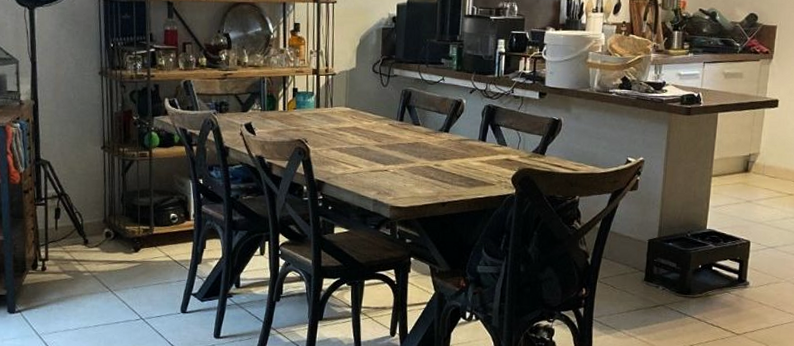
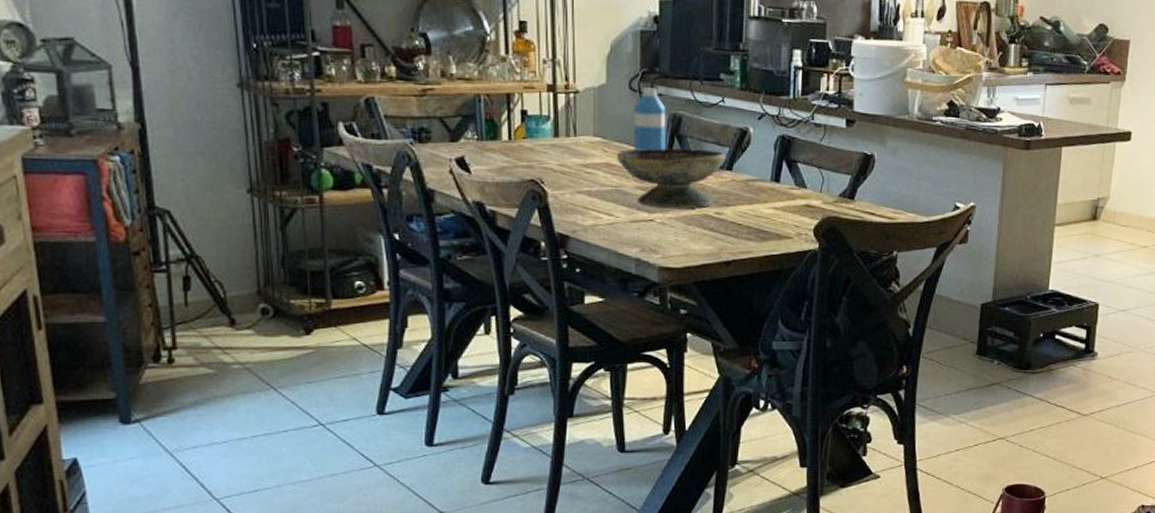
decorative bowl: none [361,115,444,162] -> present [616,148,725,210]
water bottle: none [374,70,400,118] -> present [633,87,667,151]

